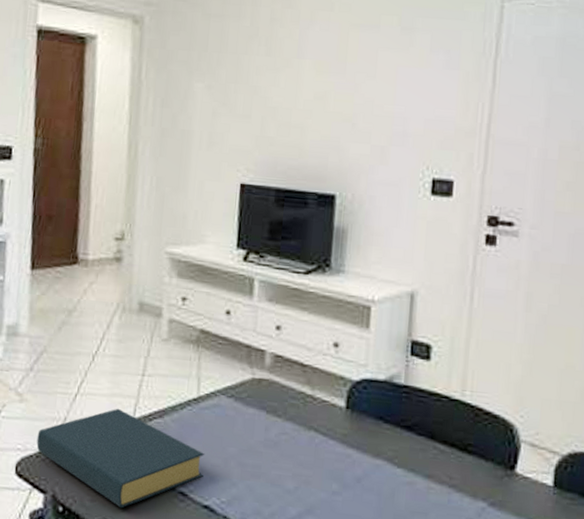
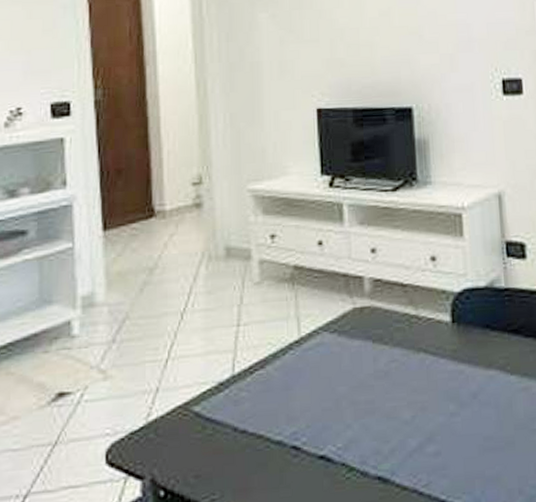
hardback book: present [36,408,205,509] -> none [127,366,315,479]

